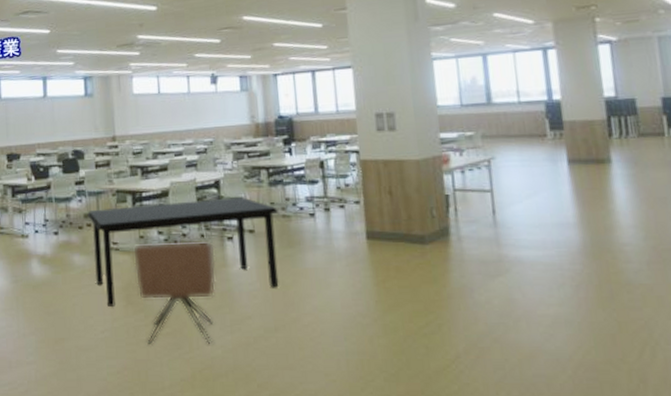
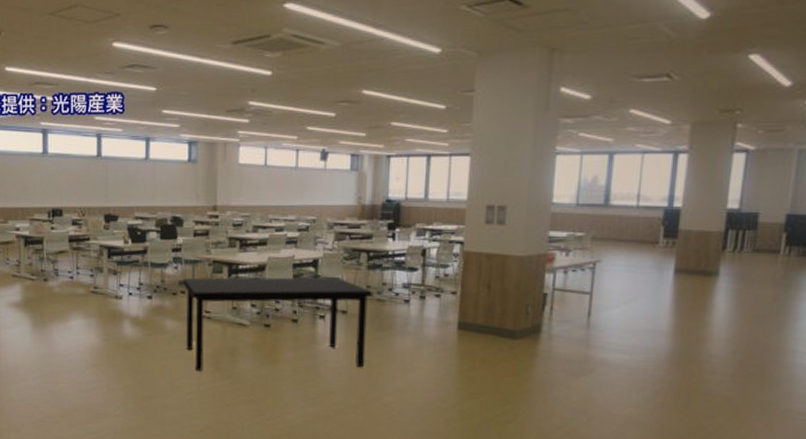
chair: present [132,241,217,344] -> none [224,314,306,413]

